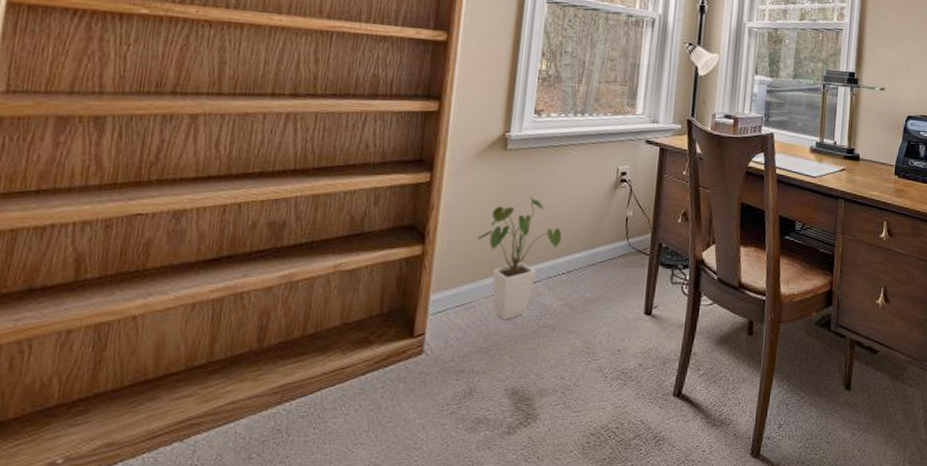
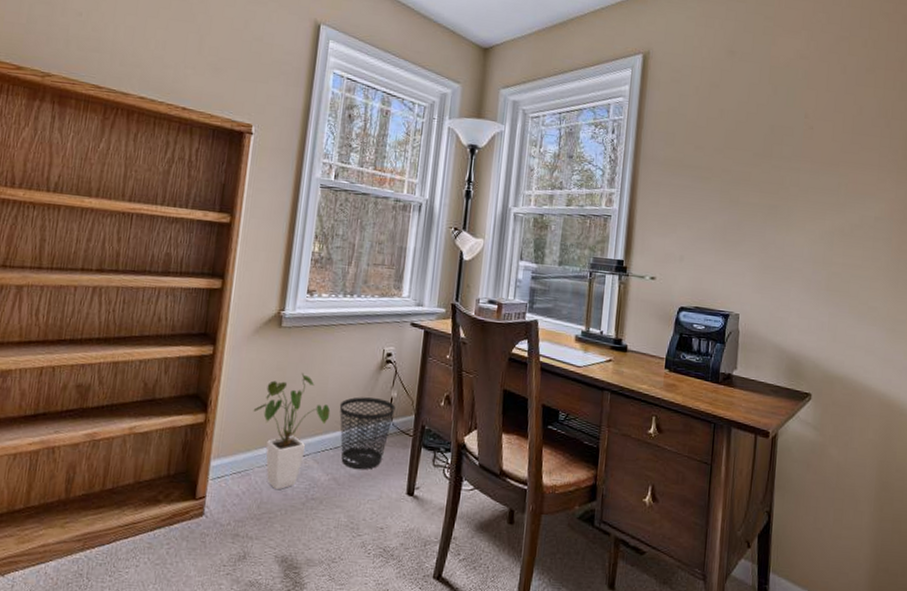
wastebasket: none [571,218,631,293] -> present [339,397,396,470]

